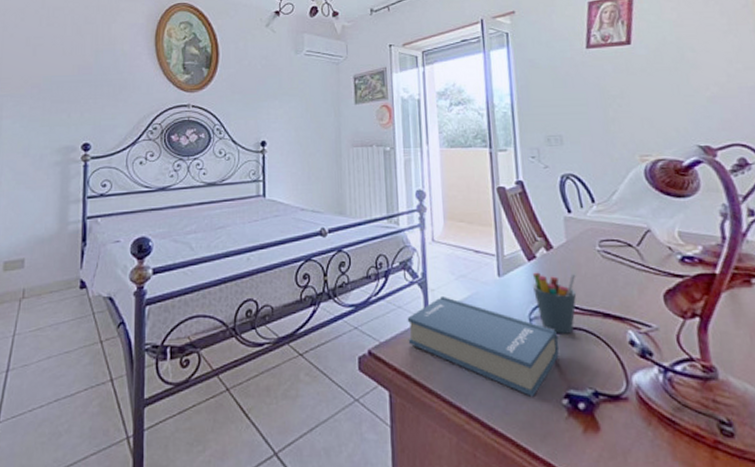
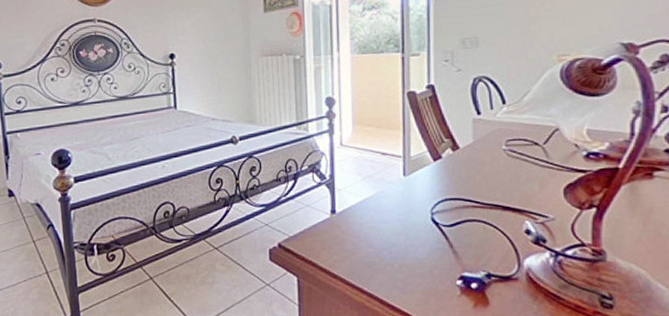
book: present [407,295,559,397] -> none [314,194,458,279]
pen holder: present [532,272,577,334] -> none [437,171,480,226]

